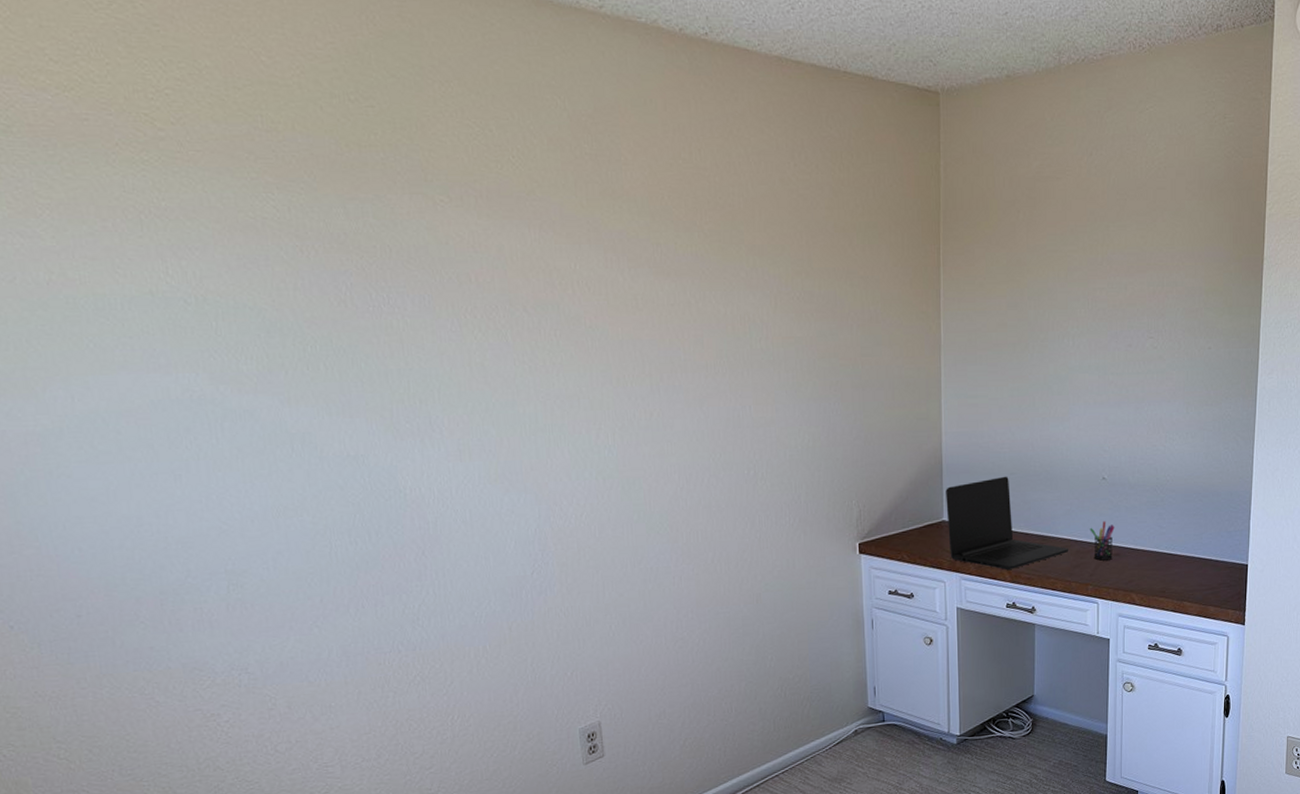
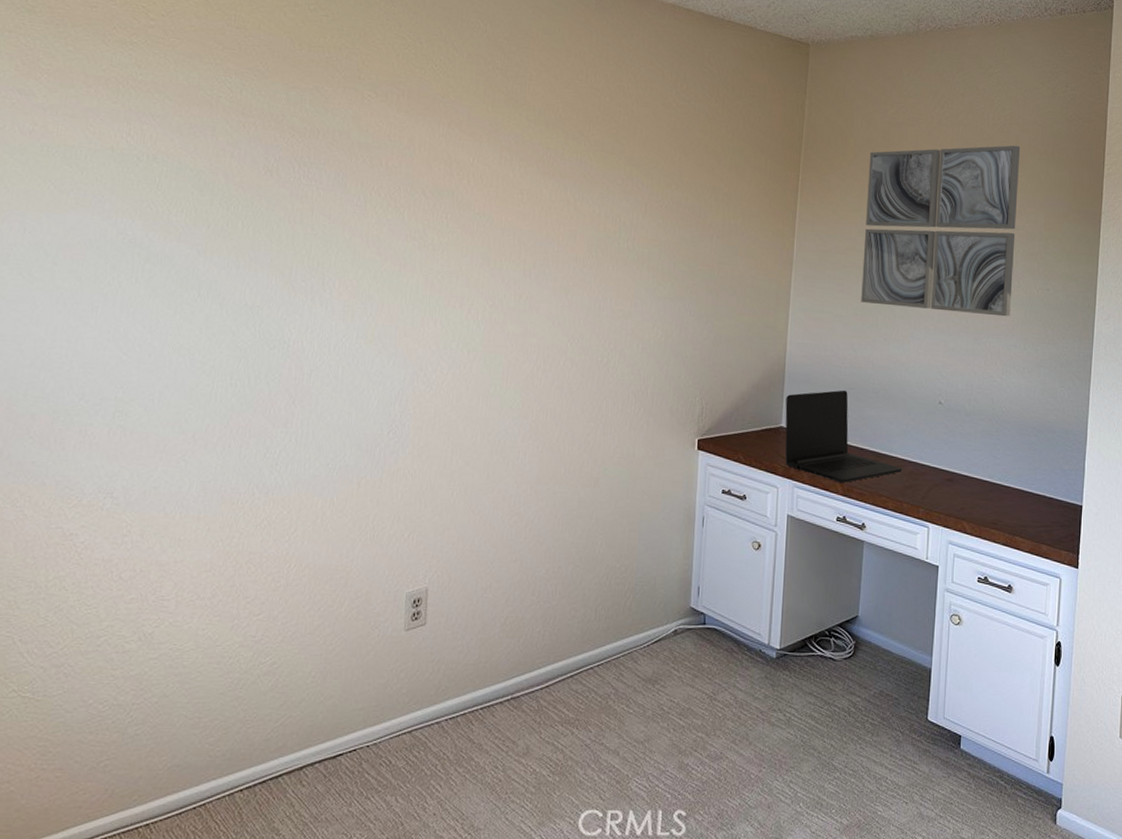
wall art: none [1014,191,1177,383] -> present [861,145,1021,317]
pen holder: present [1090,521,1115,561] -> none [924,445,949,485]

